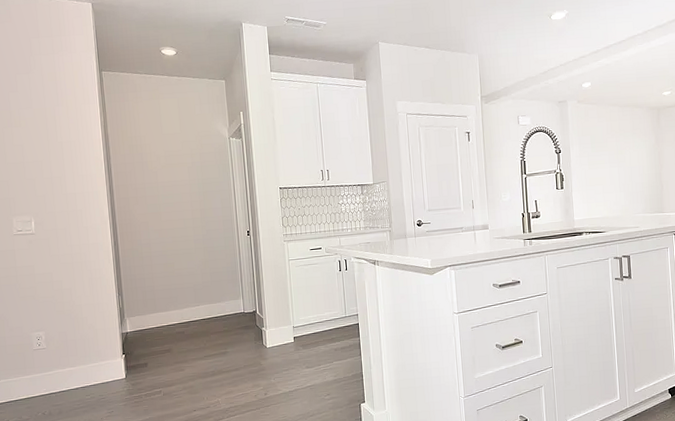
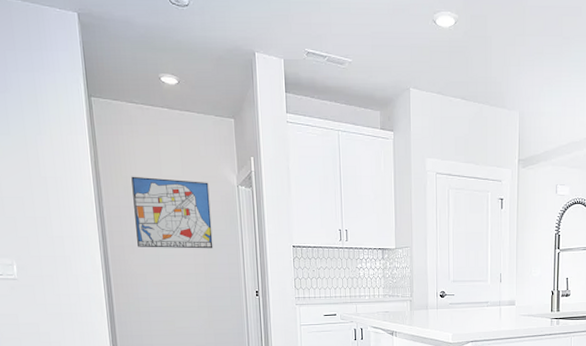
wall art: none [136,136,208,198] -> present [131,176,213,249]

